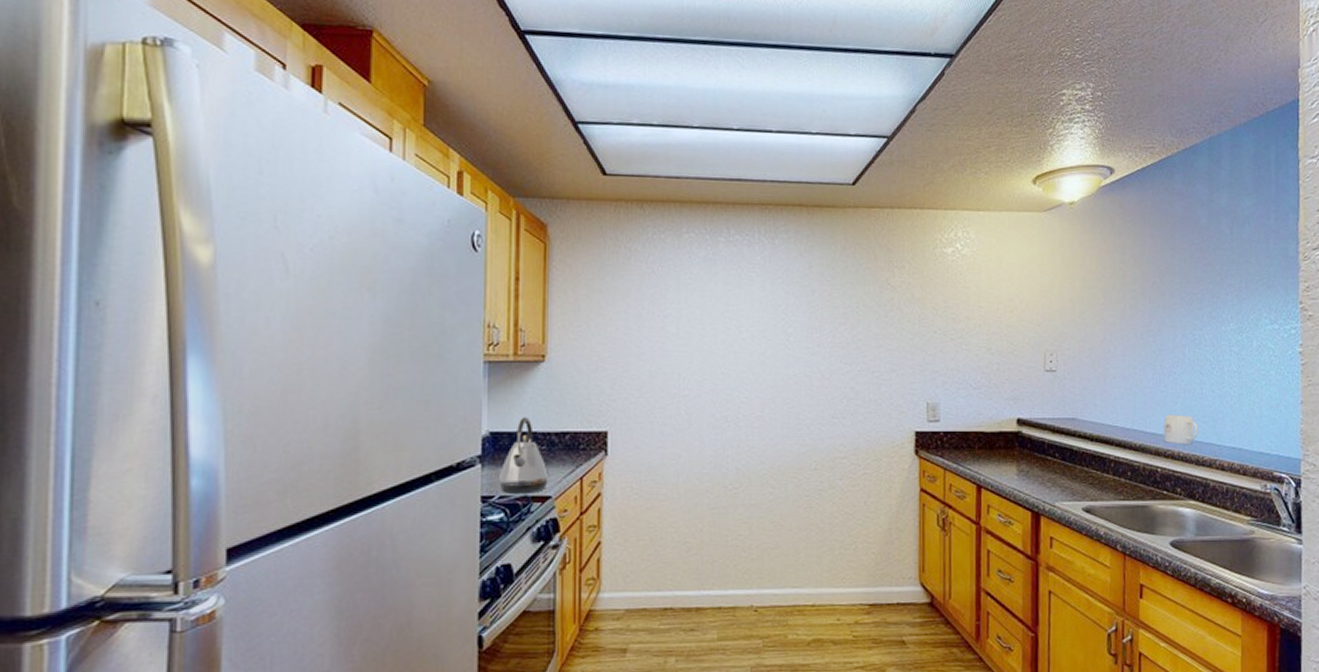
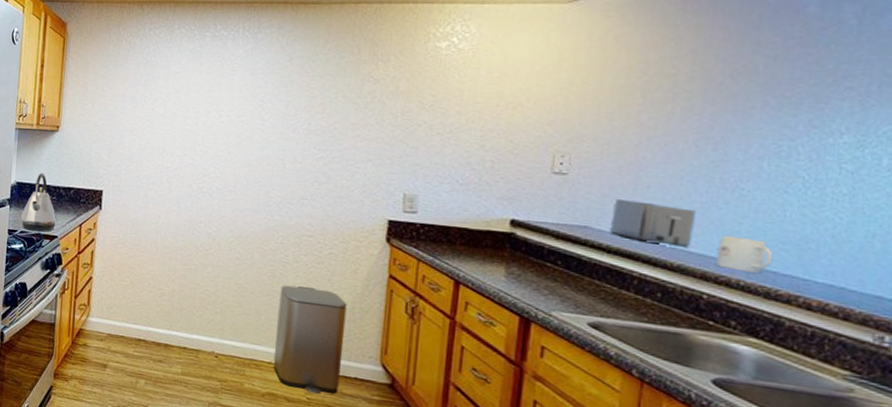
pedal bin: none [818,514,884,630] -> present [274,285,347,395]
toaster: none [1091,391,1148,430] -> present [610,199,697,249]

